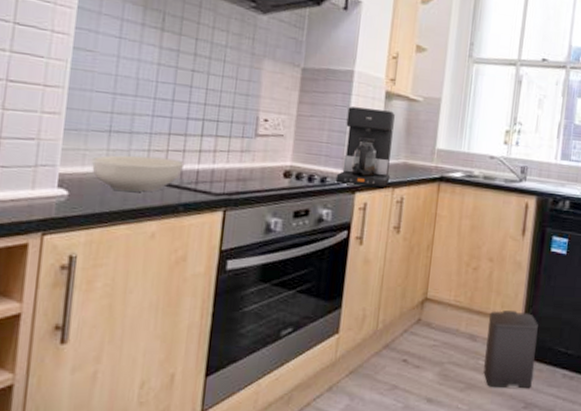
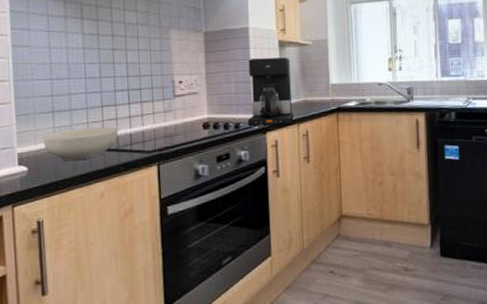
pedal bin: present [483,310,538,389] -> none [398,215,447,285]

